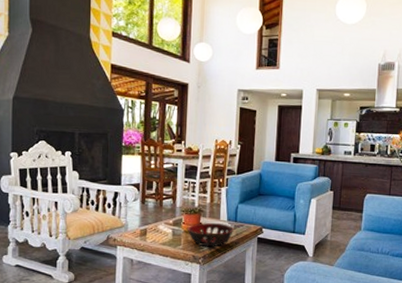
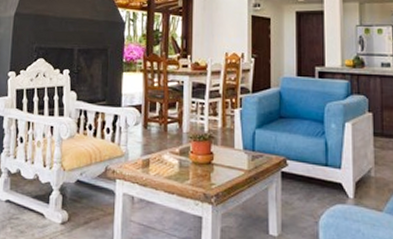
decorative bowl: present [187,223,235,247] -> none [196,152,253,183]

